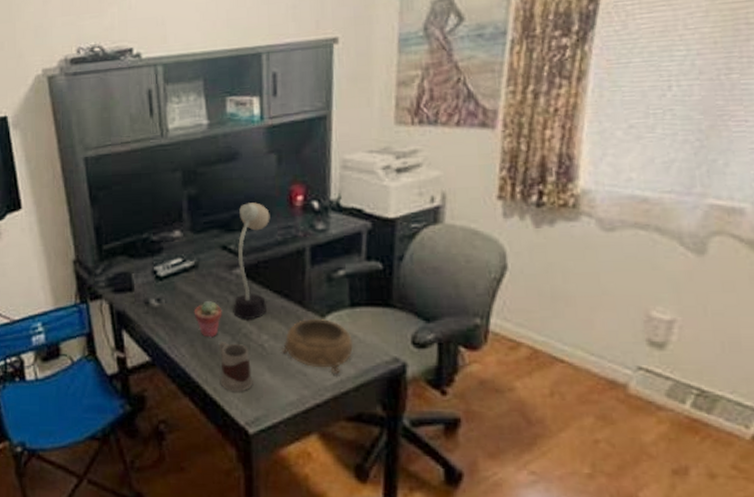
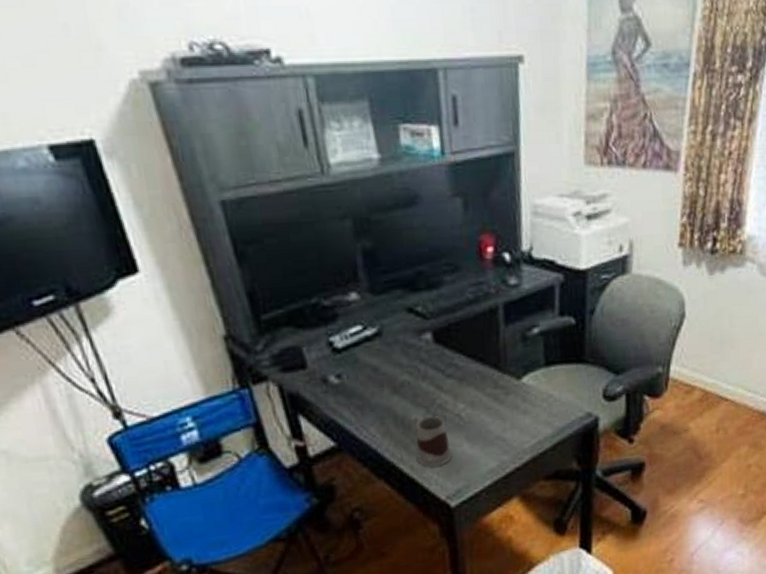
potted succulent: present [194,300,222,338] -> none [381,371,414,413]
desk lamp: present [233,202,270,319] -> none [424,256,461,389]
decorative bowl: present [282,319,353,374] -> none [479,381,549,436]

